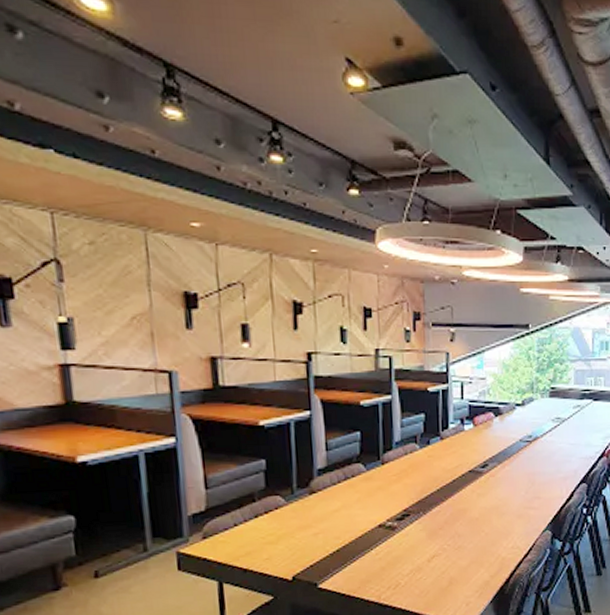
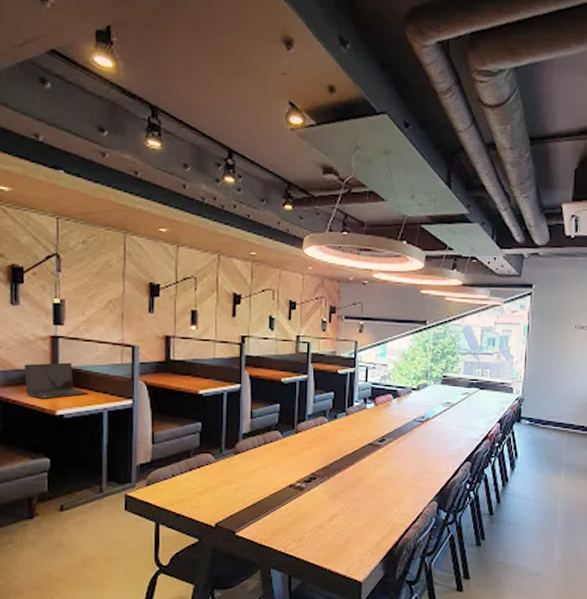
laptop: none [28,396,117,445] -> present [25,362,89,400]

